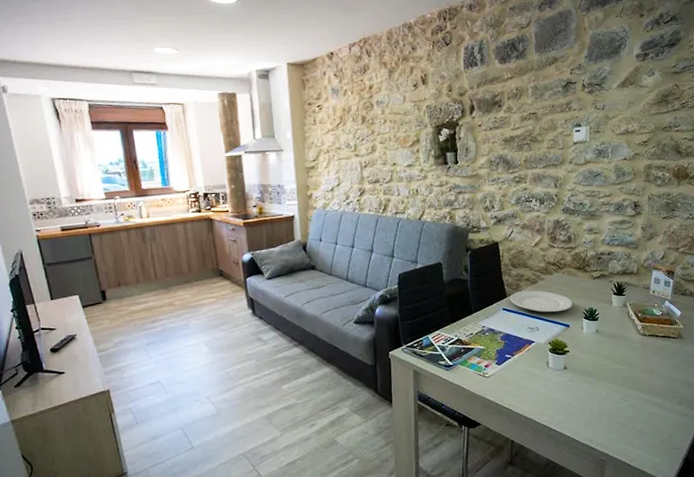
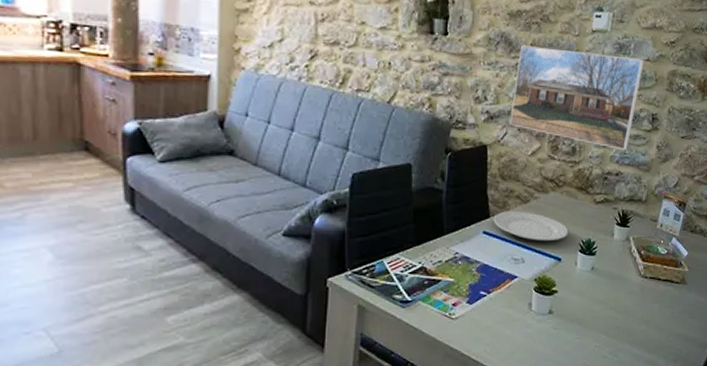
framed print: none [514,159,622,234] -> present [510,45,644,151]

